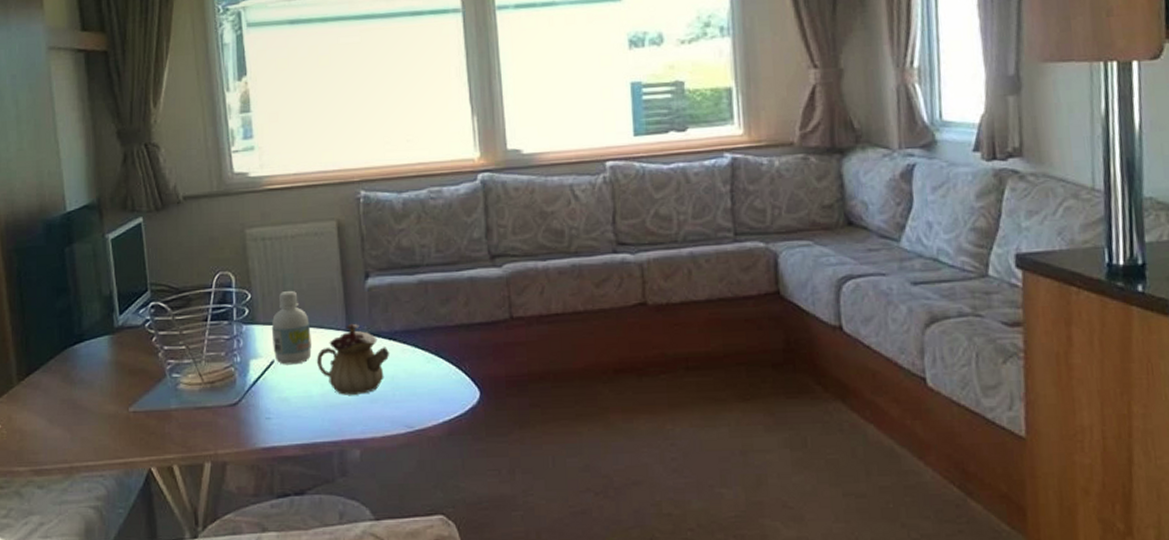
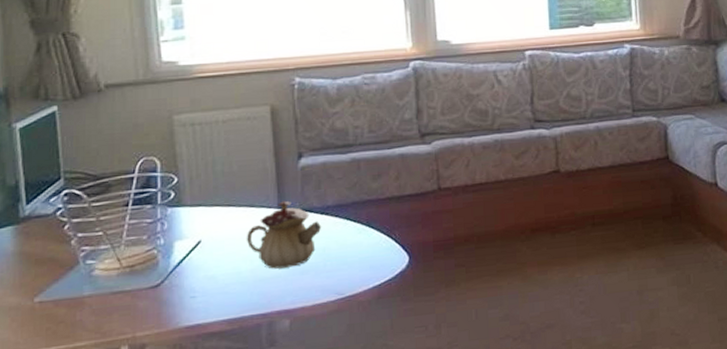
bottle: present [271,290,312,365] -> none [199,172,241,245]

